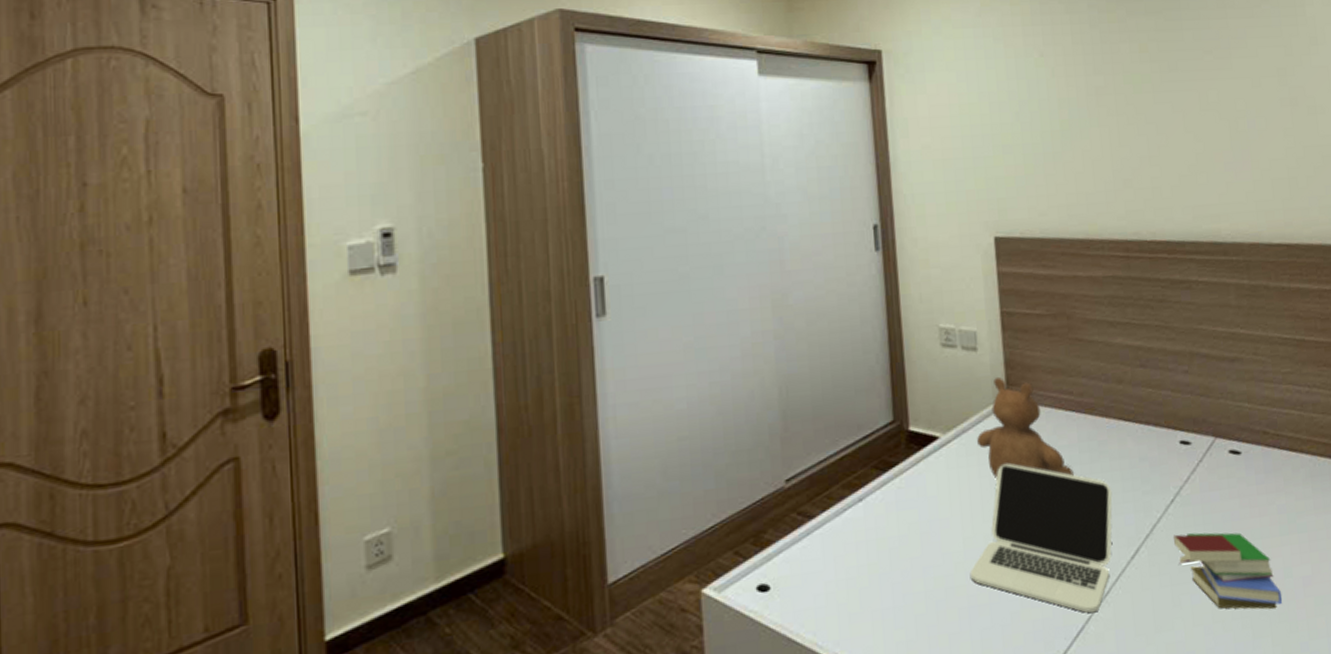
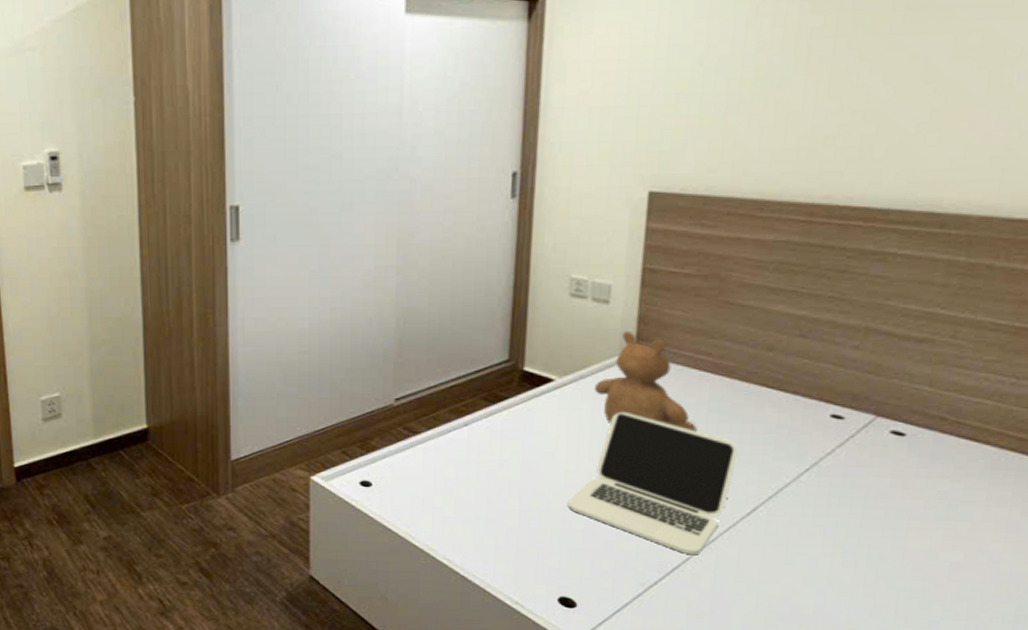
book: present [1174,532,1282,609] -> none [800,501,919,586]

